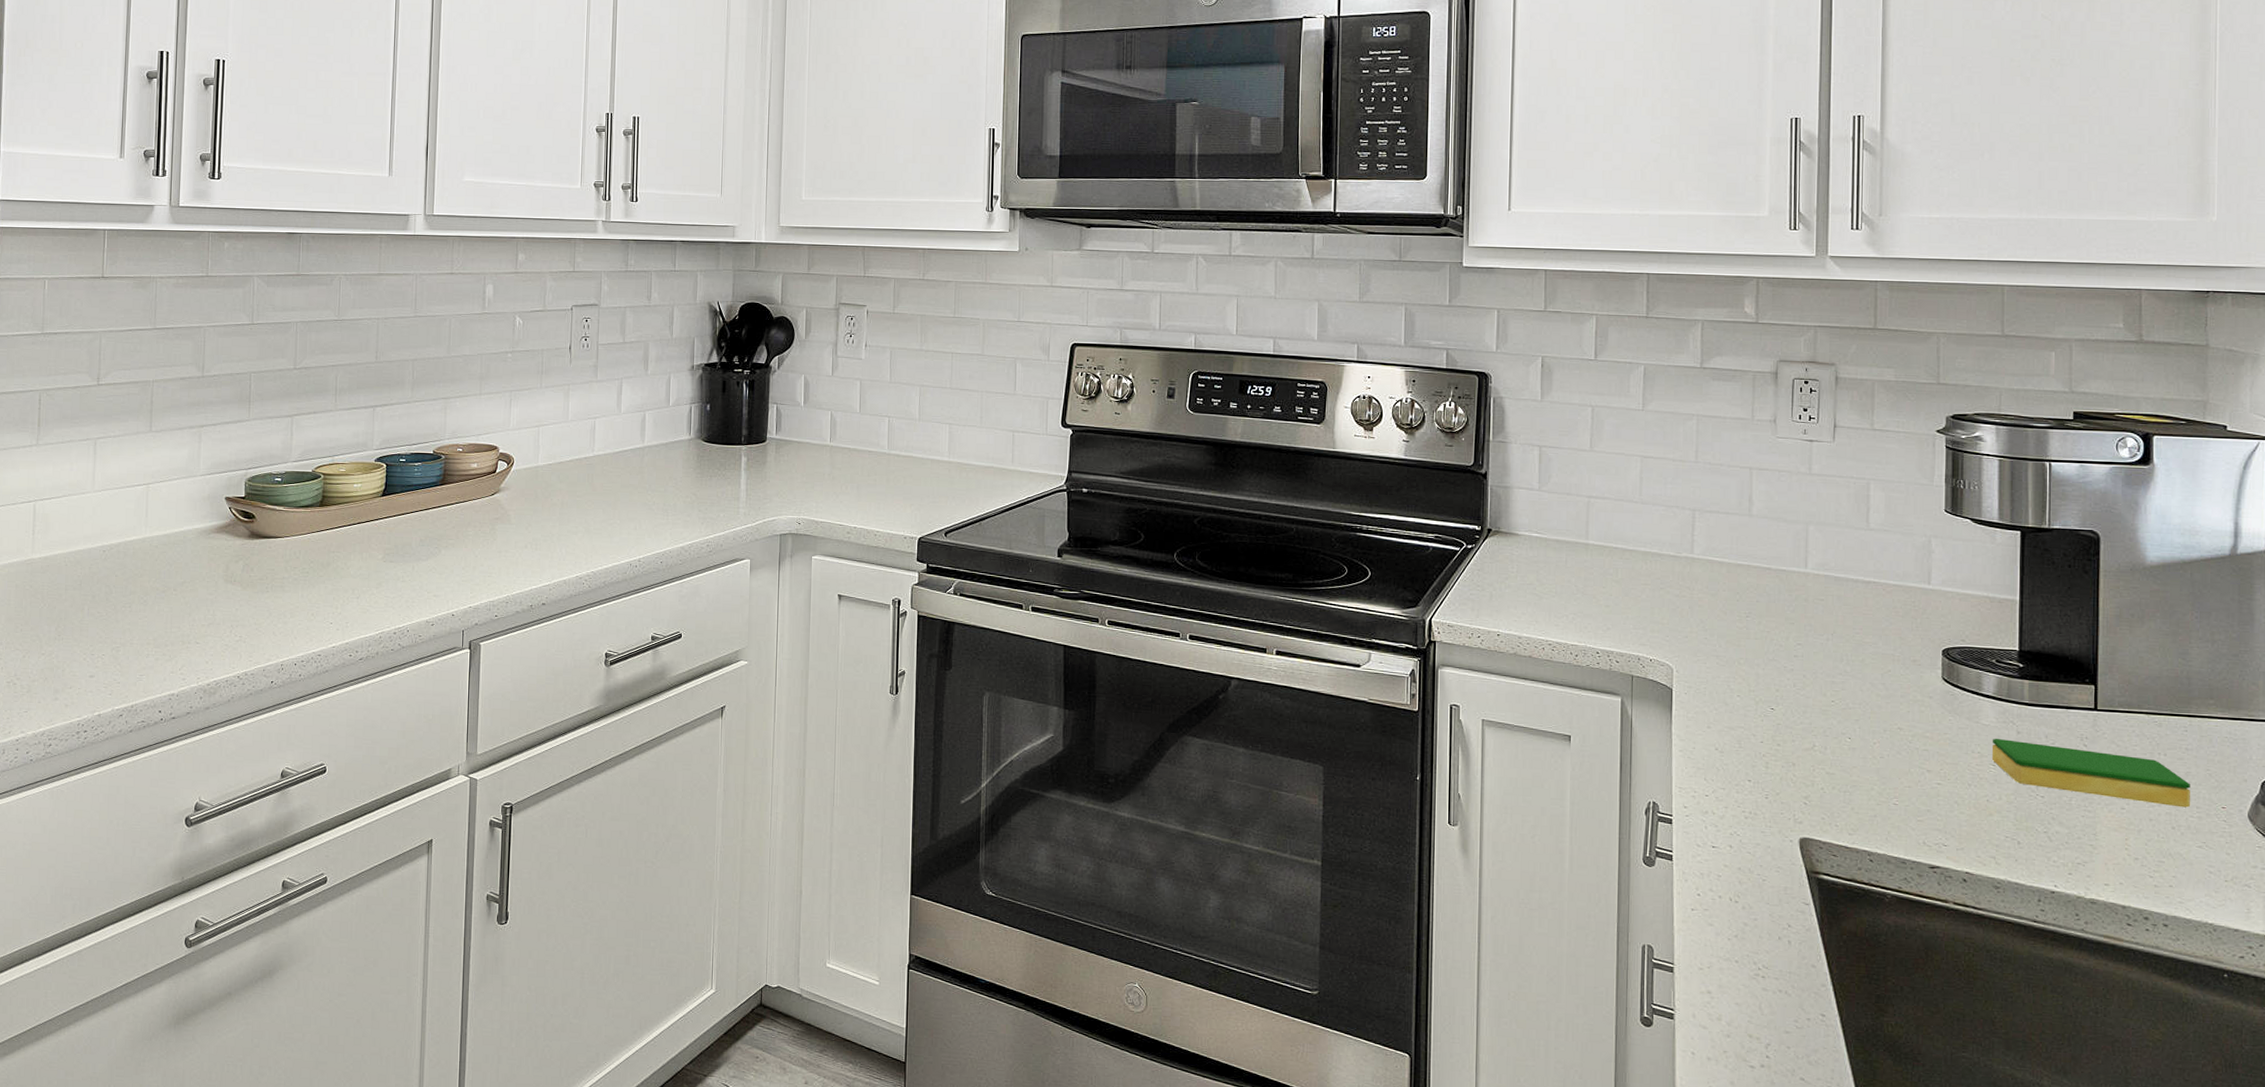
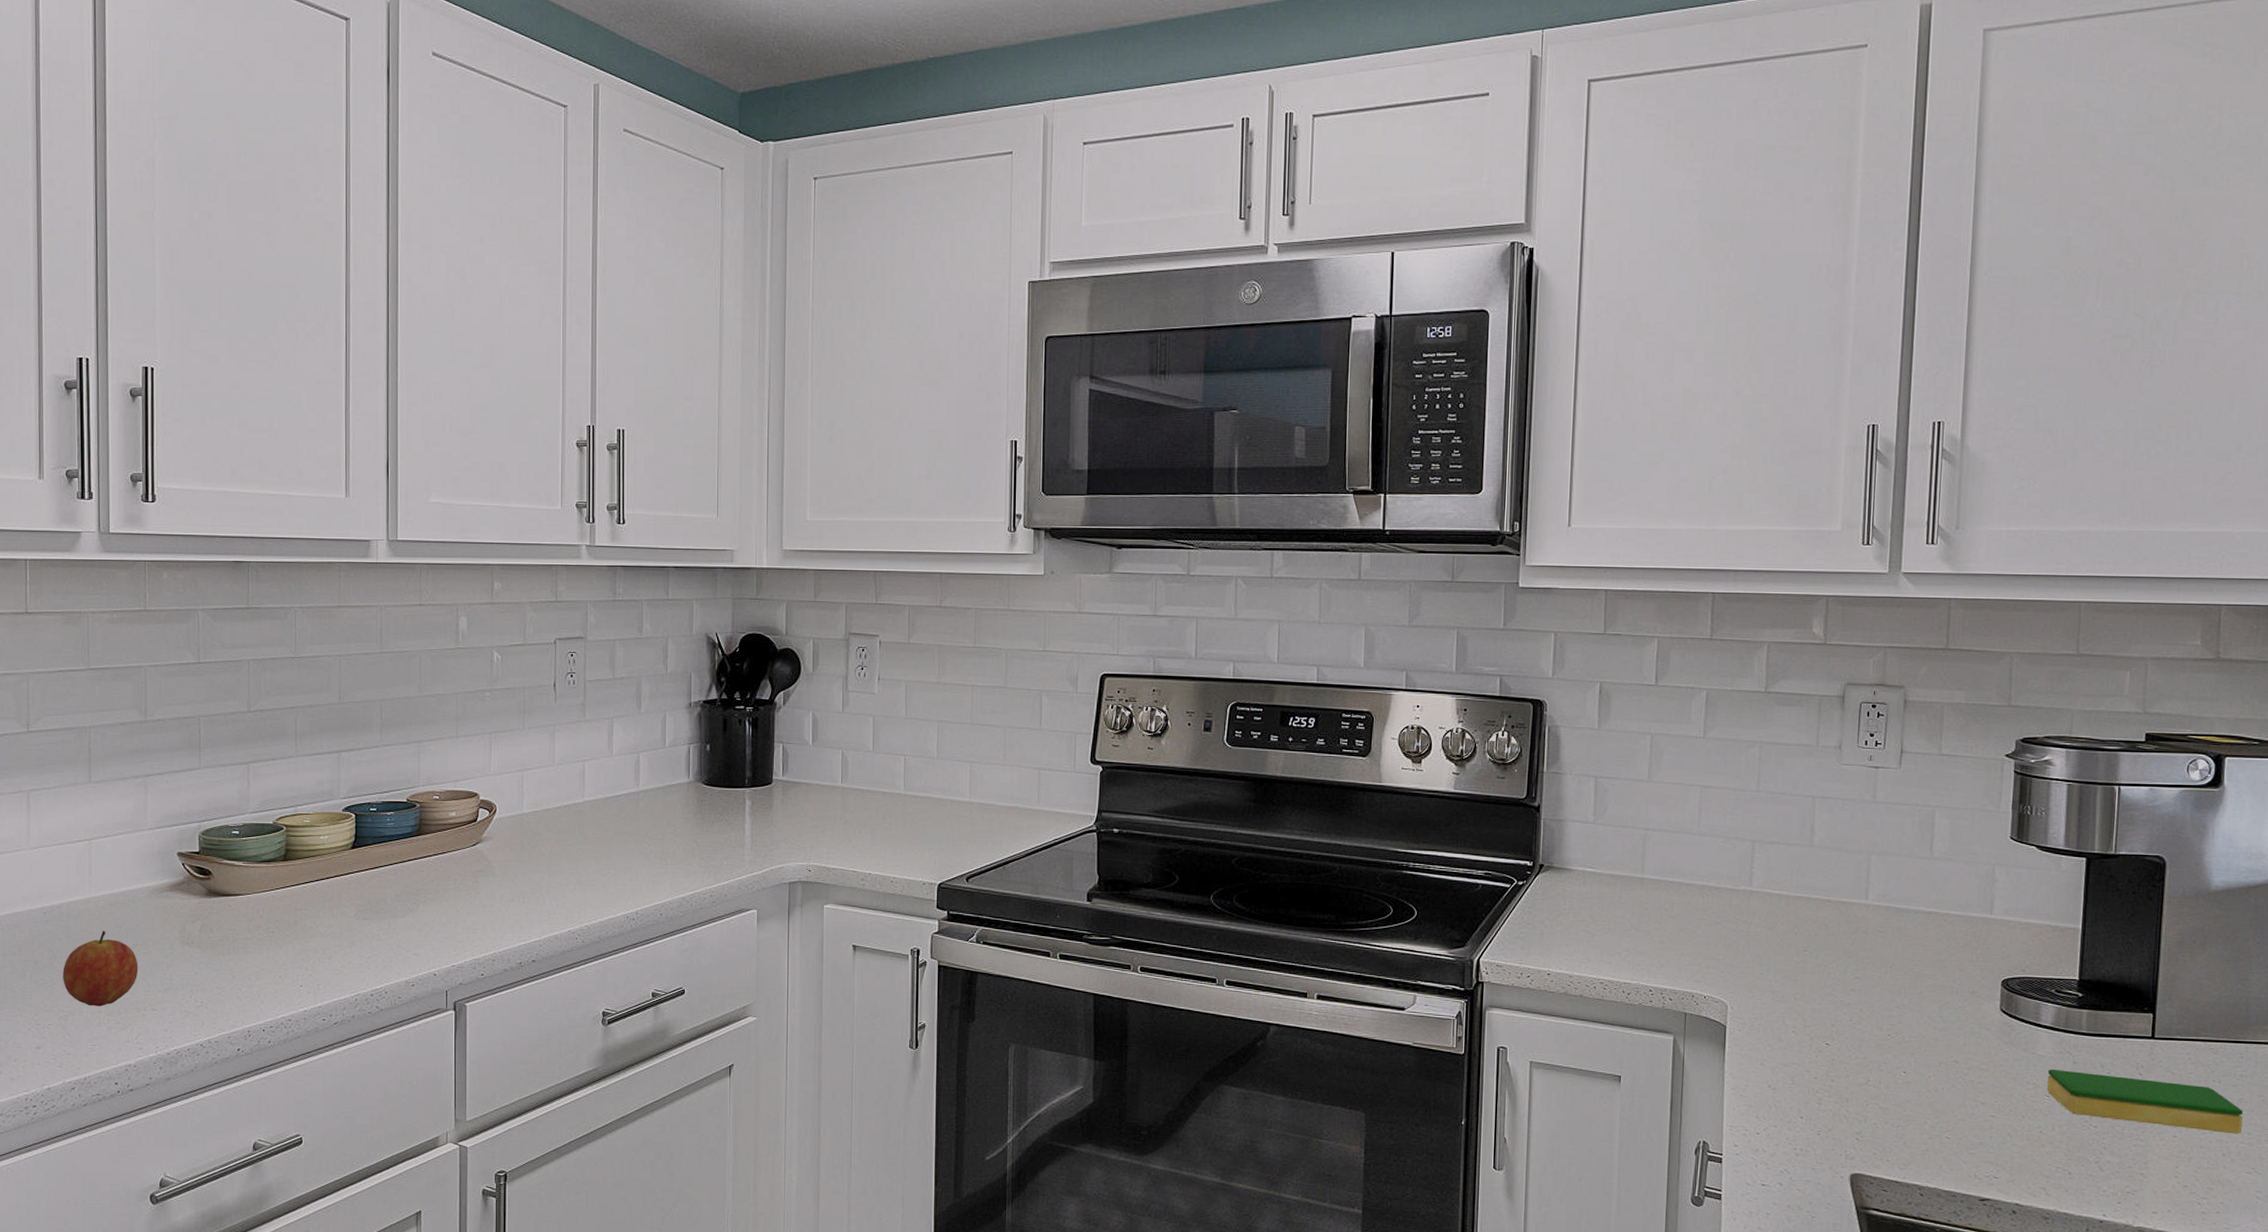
fruit: none [117,568,185,639] -> present [63,930,139,1007]

